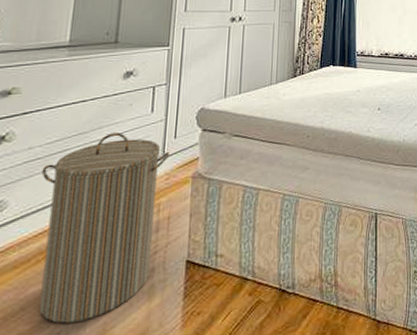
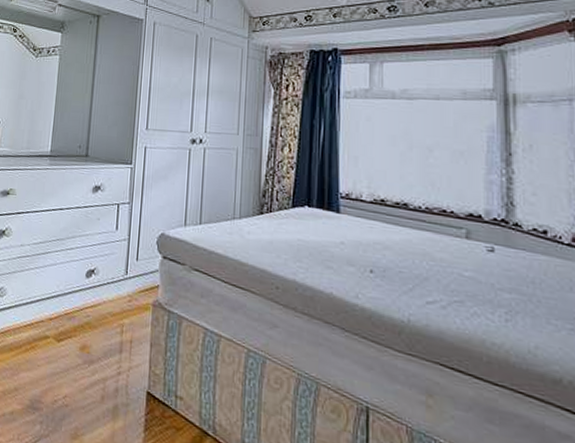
laundry hamper: present [39,132,171,324] -> none [27,244,133,420]

